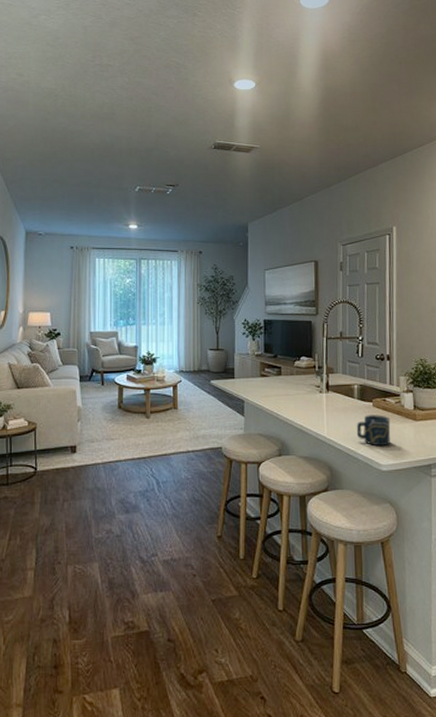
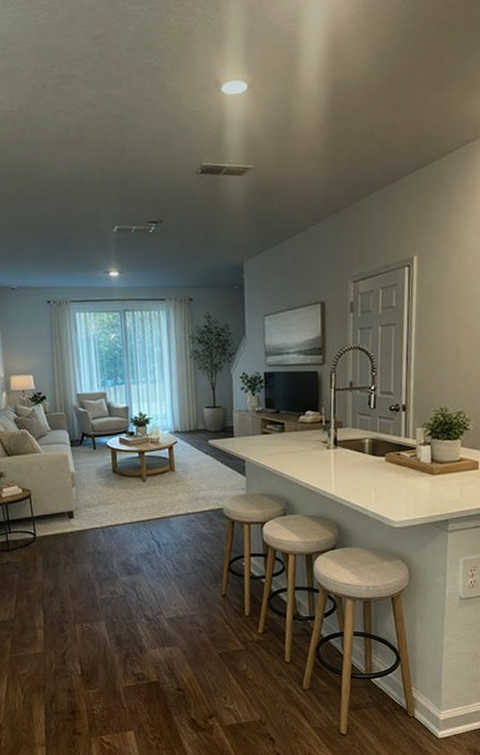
cup: present [356,415,391,447] -> none [366,470,405,503]

